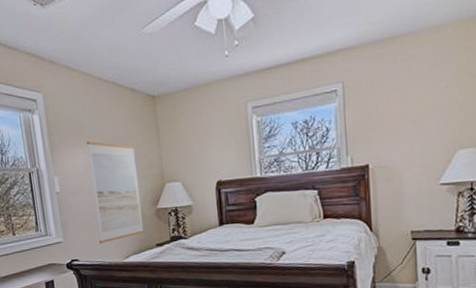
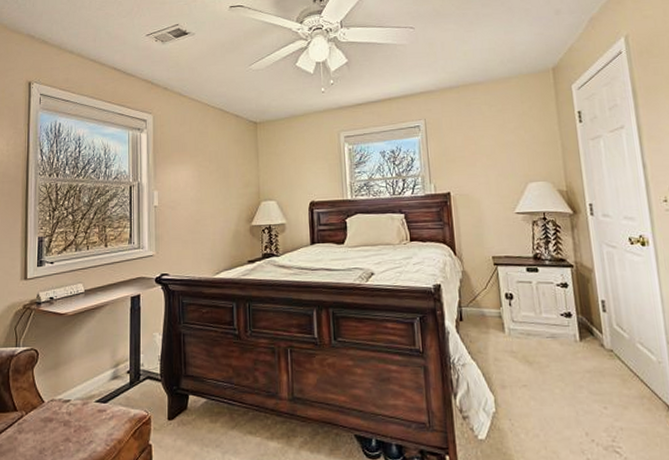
wall art: present [86,141,144,244] -> none [189,160,237,258]

